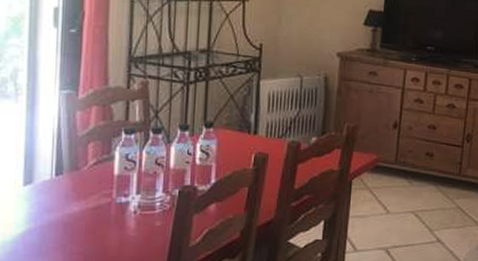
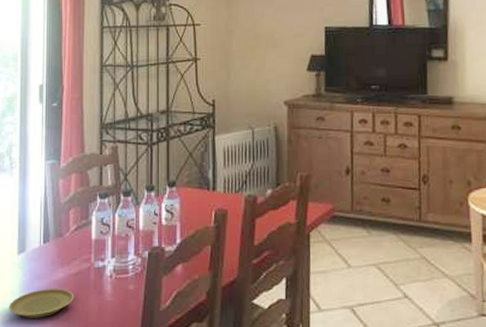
plate: none [11,222,92,251] -> present [8,289,75,318]

